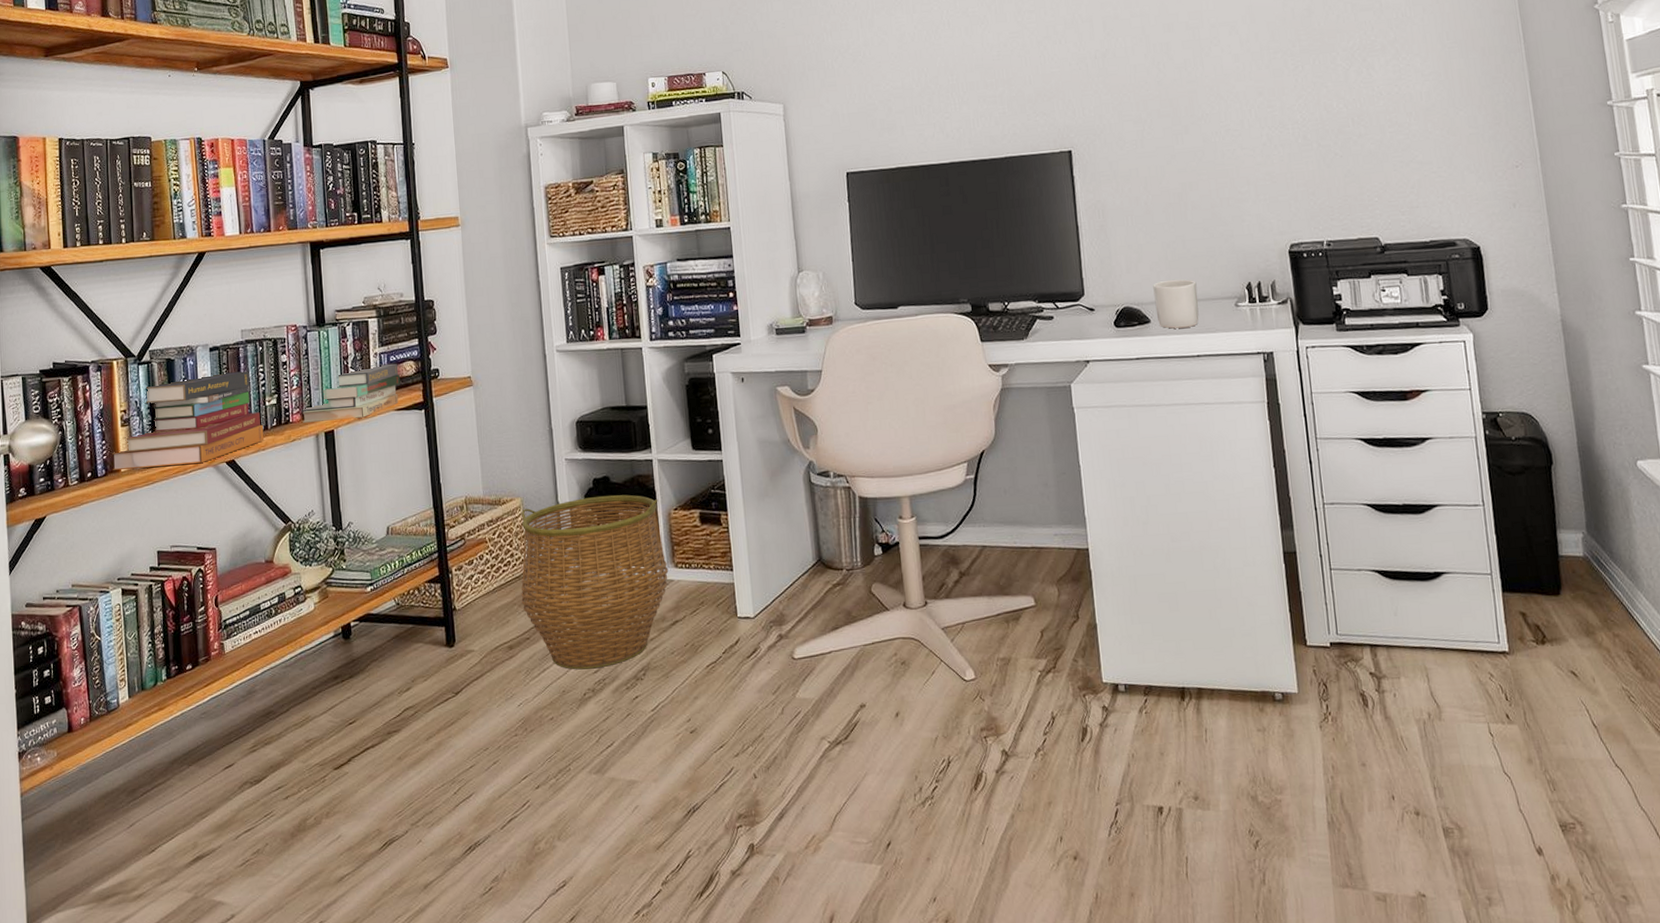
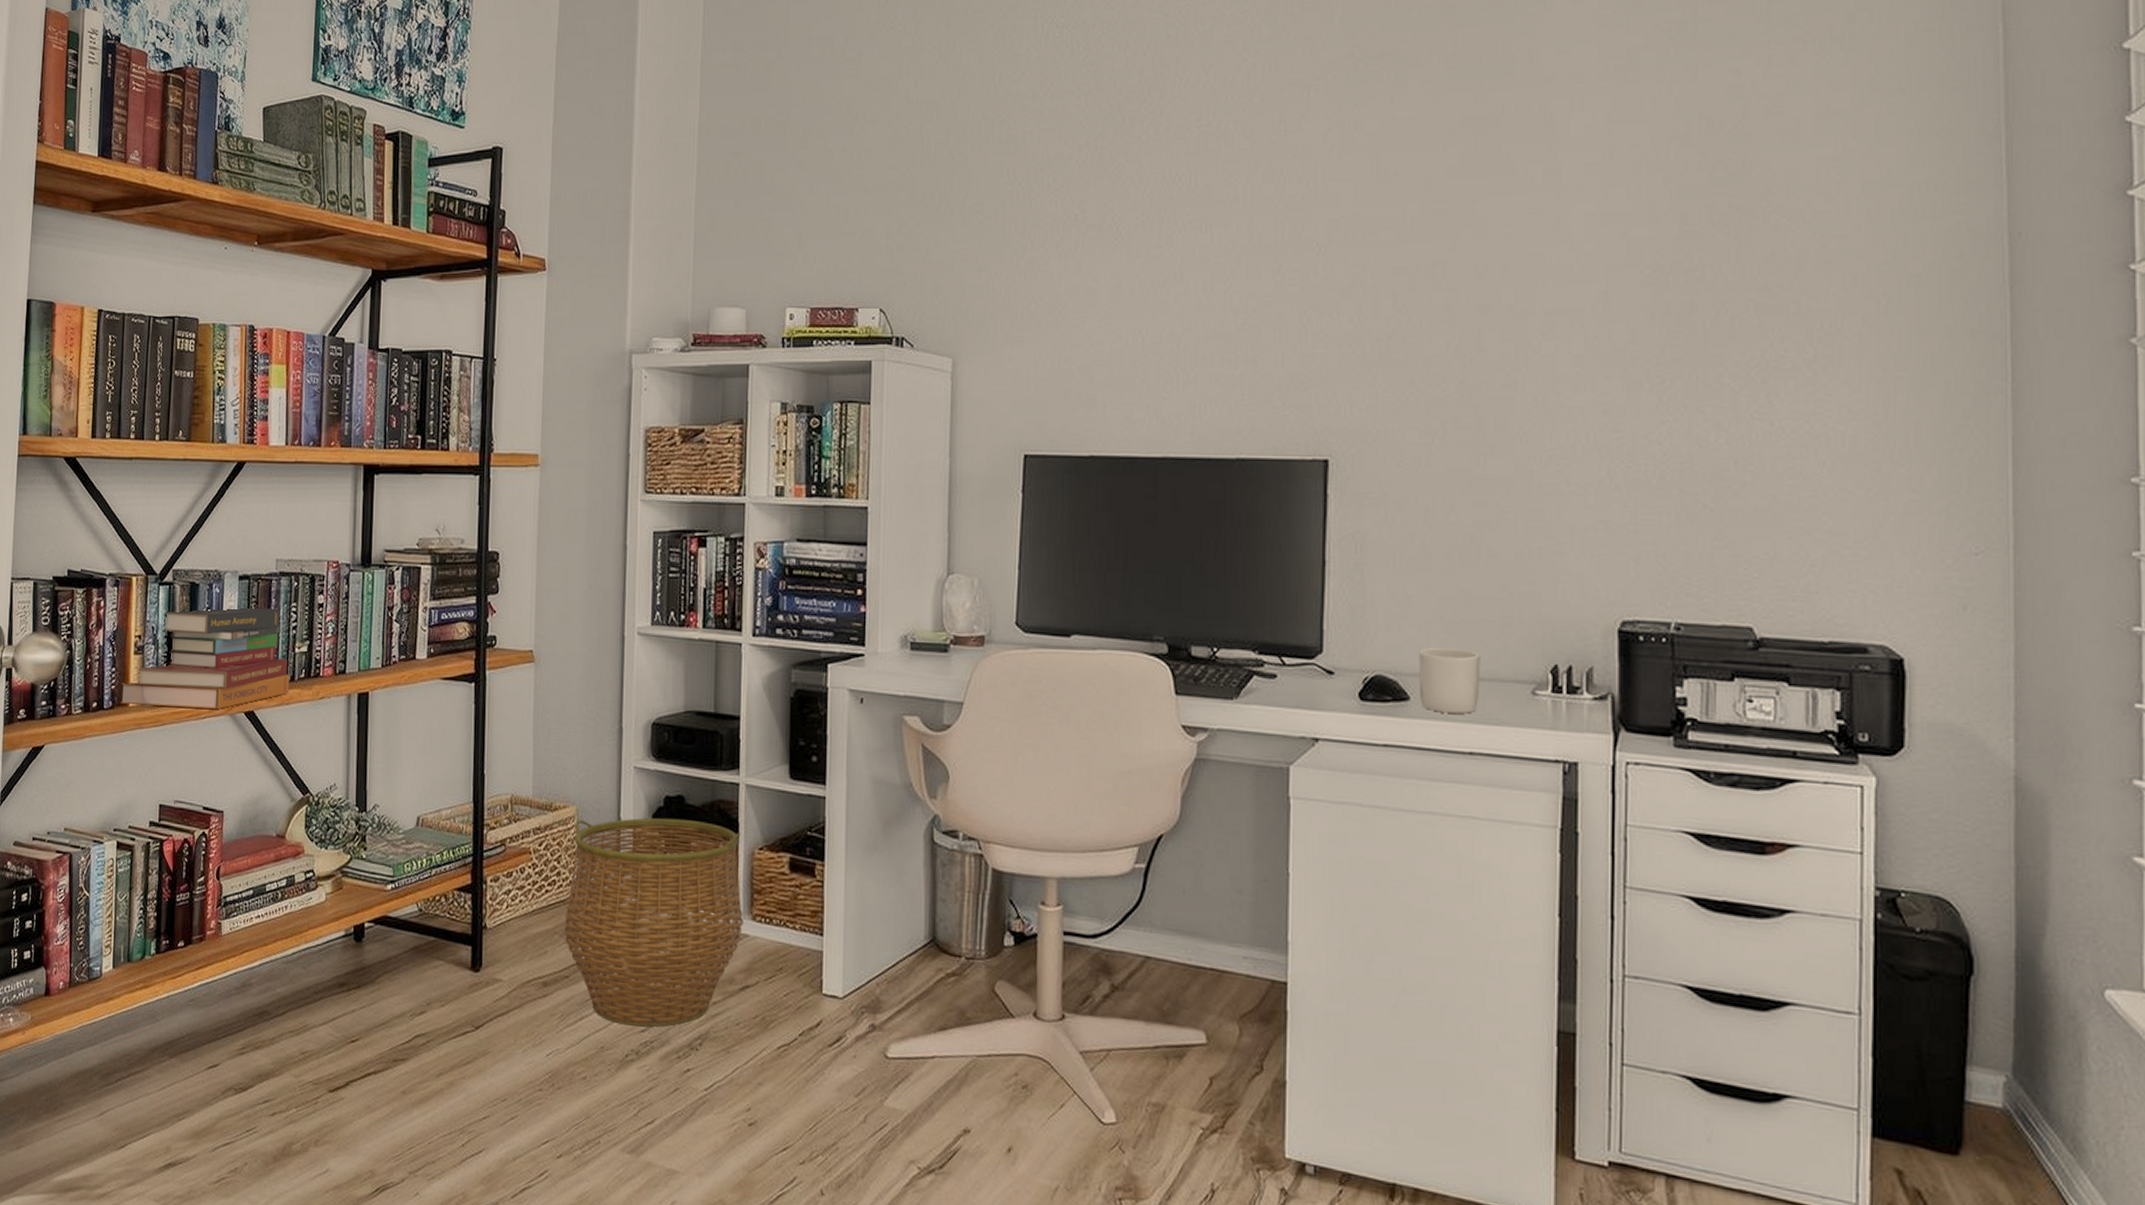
books: present [302,363,401,423] -> none [334,621,451,683]

